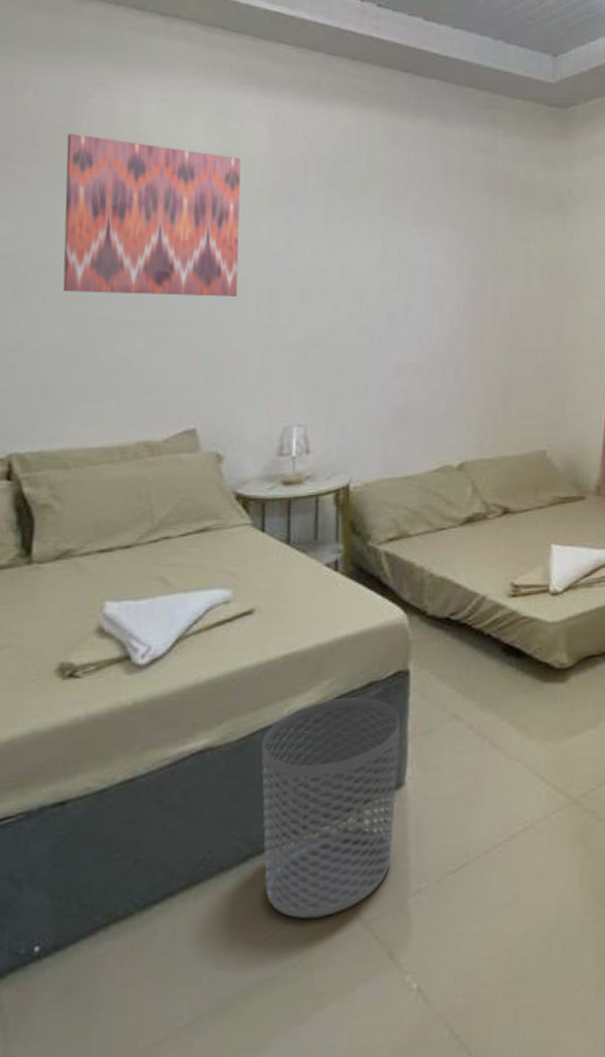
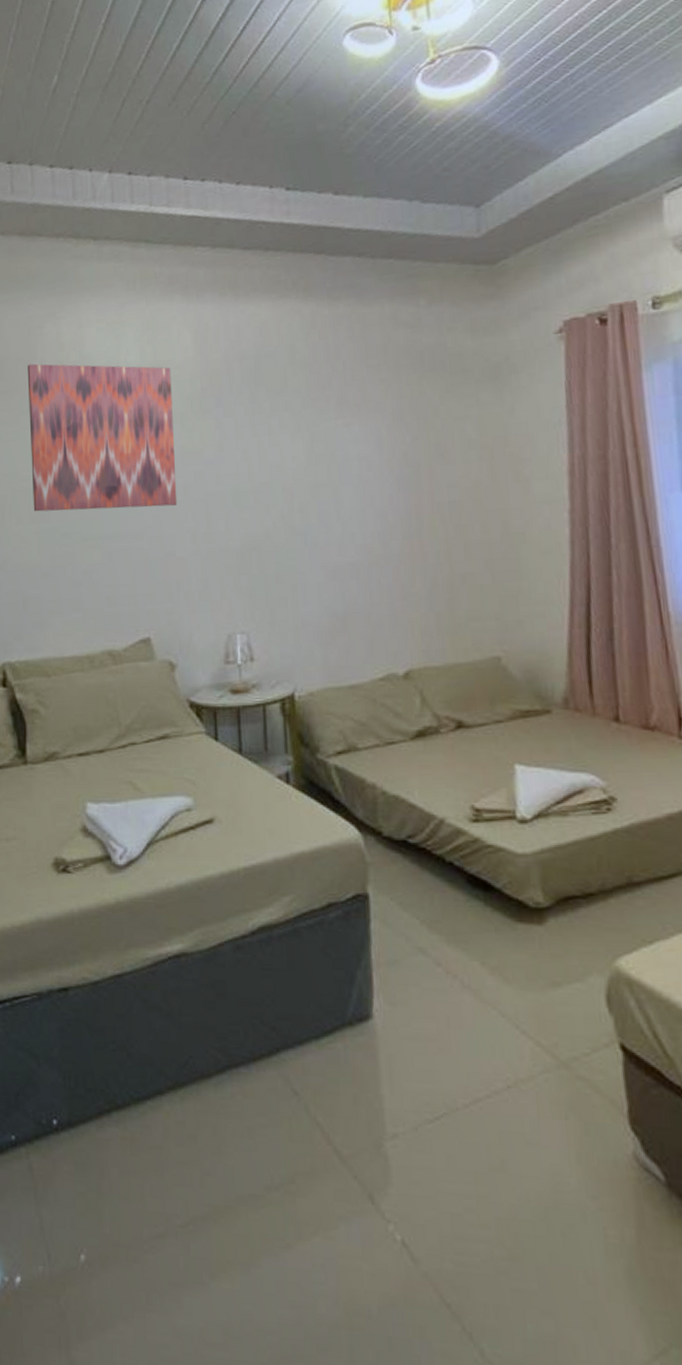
waste bin: present [261,697,401,919] -> none [231,917,365,1144]

